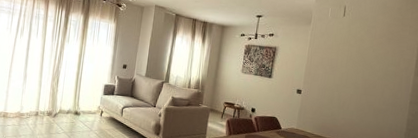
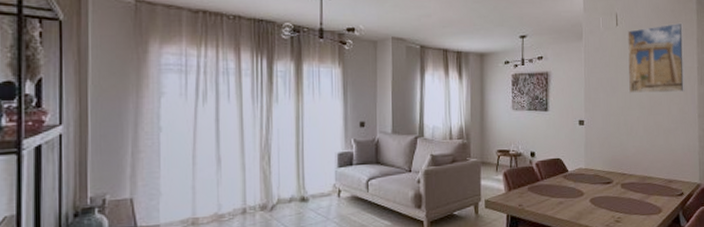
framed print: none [346,20,408,80] -> present [628,22,686,94]

